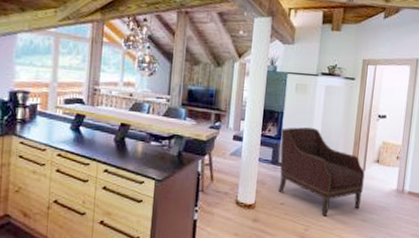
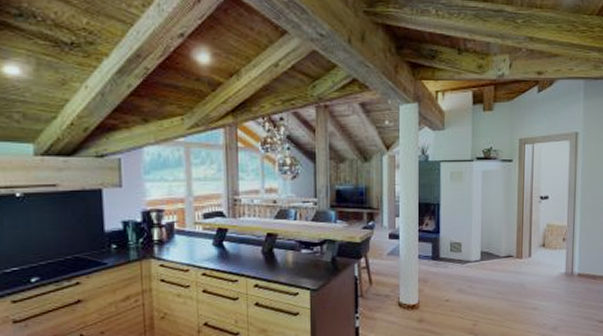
armchair: present [278,127,365,218] -> none [440,216,531,310]

